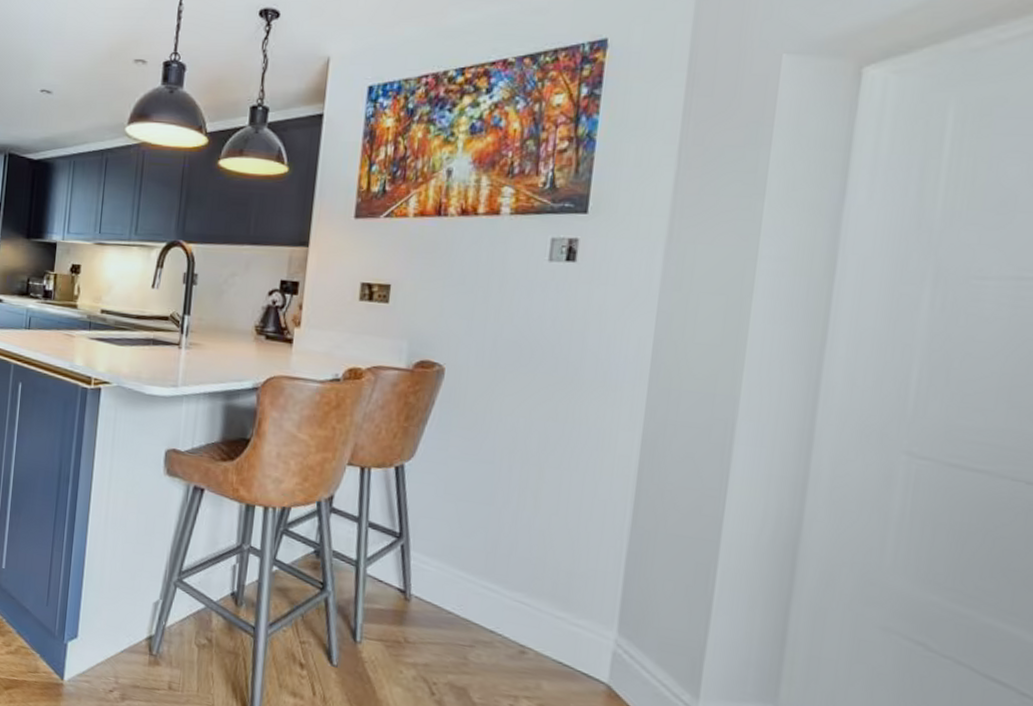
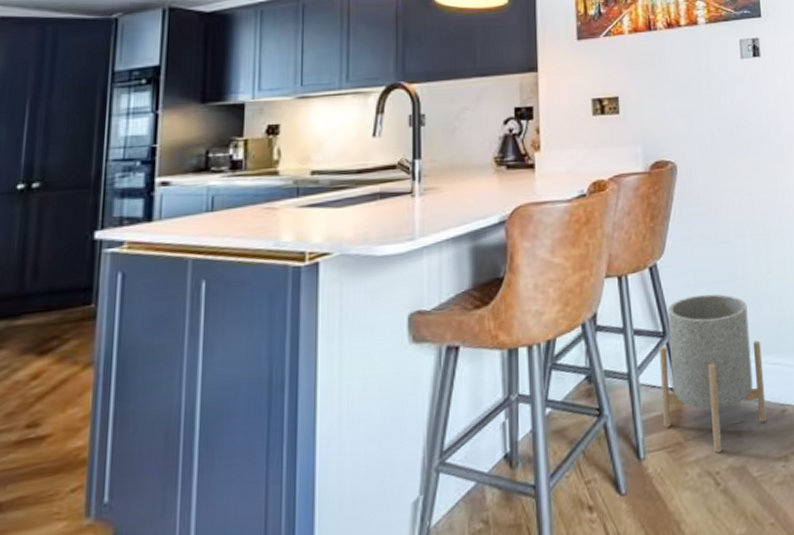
planter: none [384,506,510,666] -> present [659,294,767,453]

